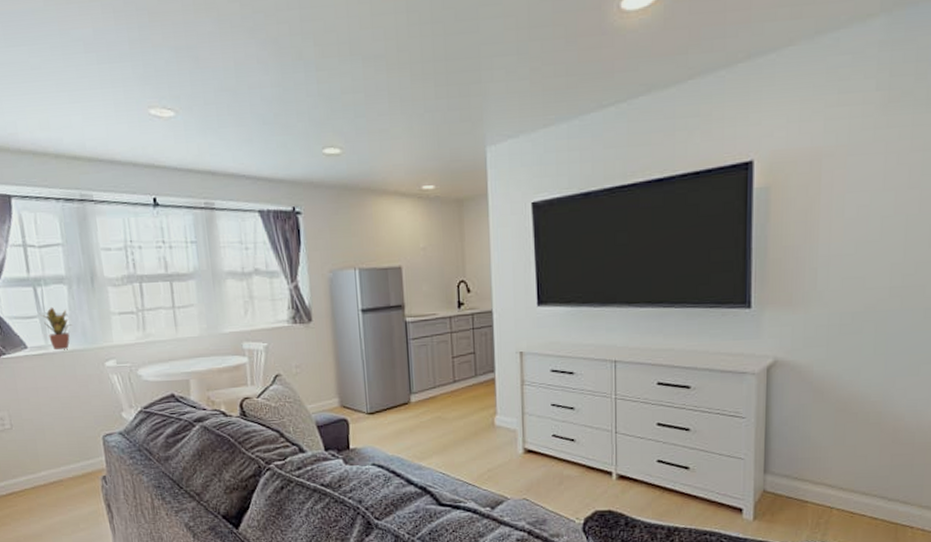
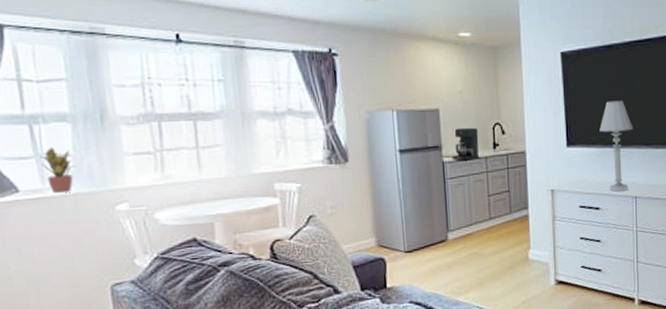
coffee maker: none [415,285,443,321] -> present [452,127,479,161]
table lamp: none [575,254,614,355] -> present [599,100,633,192]

